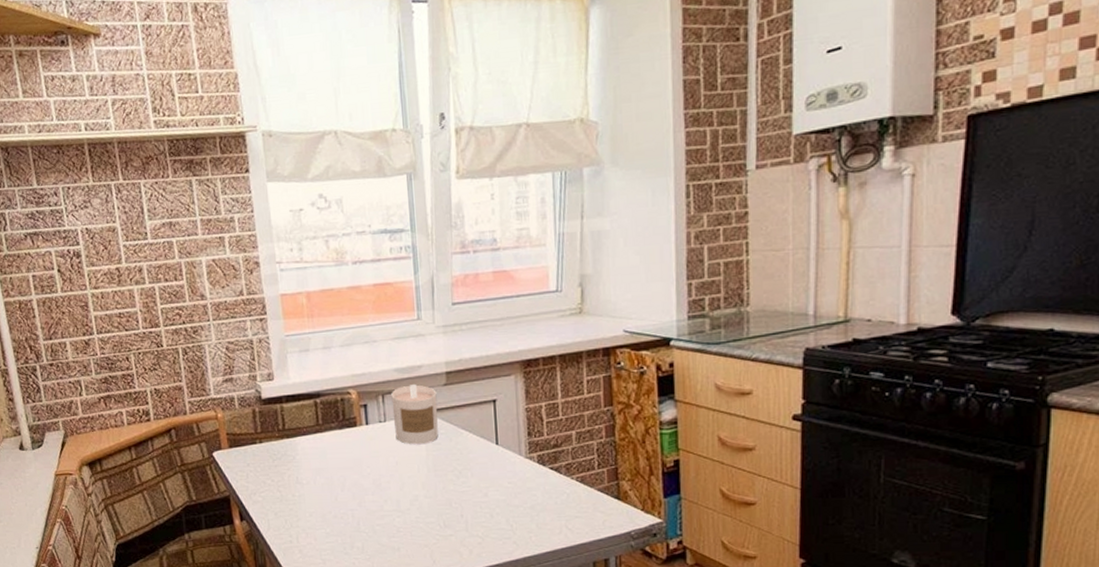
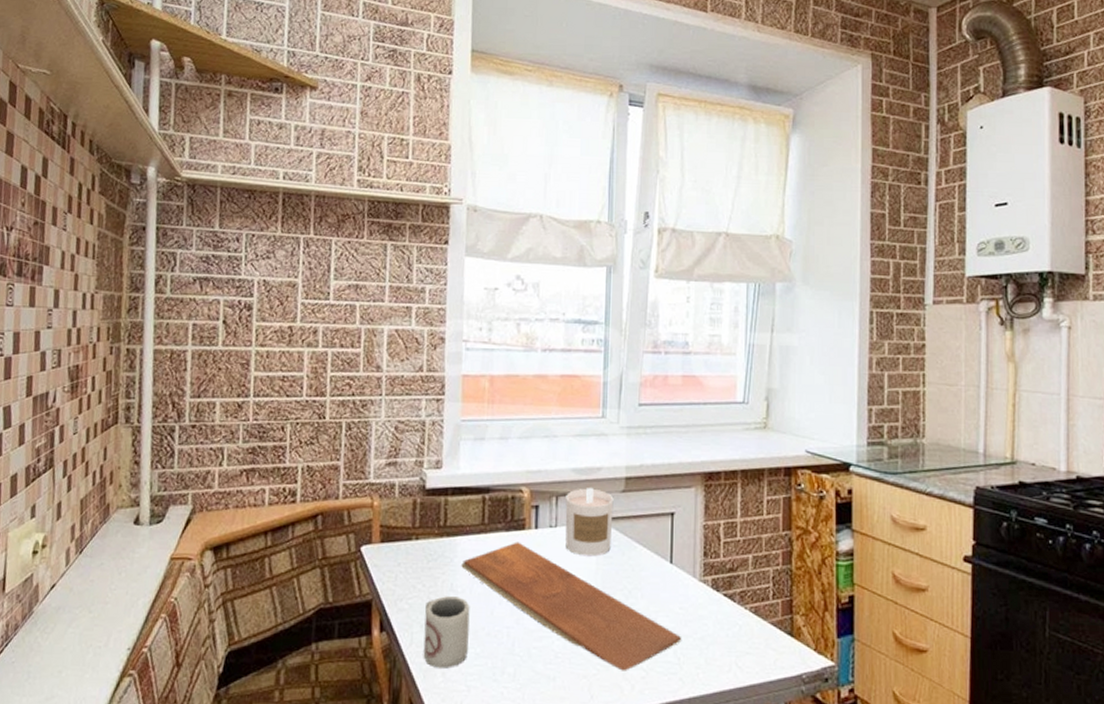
cup: none [277,488,319,547] -> present [423,596,470,669]
chopping board: none [303,437,513,539] -> present [461,542,682,671]

